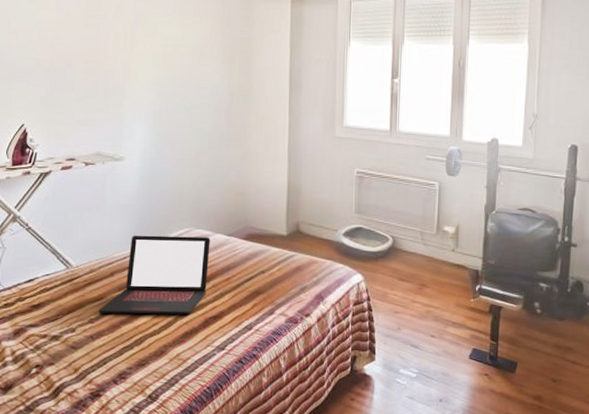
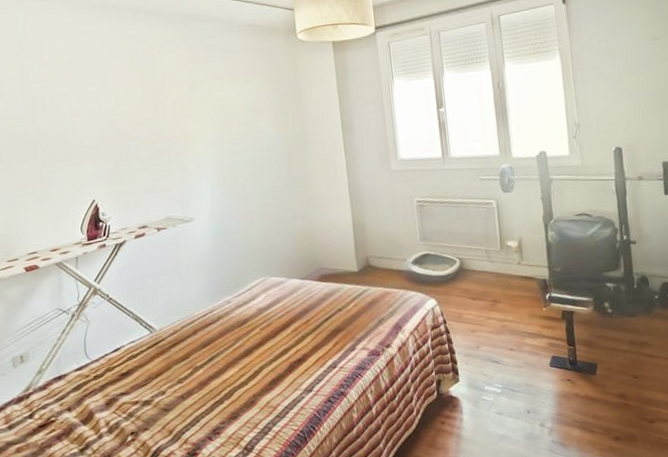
laptop: present [98,235,210,315] -> none [186,283,288,372]

